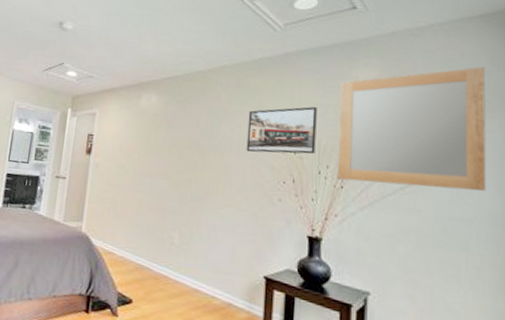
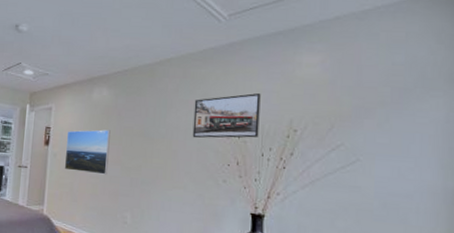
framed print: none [106,139,159,190] -> present [64,129,111,175]
home mirror: present [337,67,486,191] -> none [279,47,431,168]

